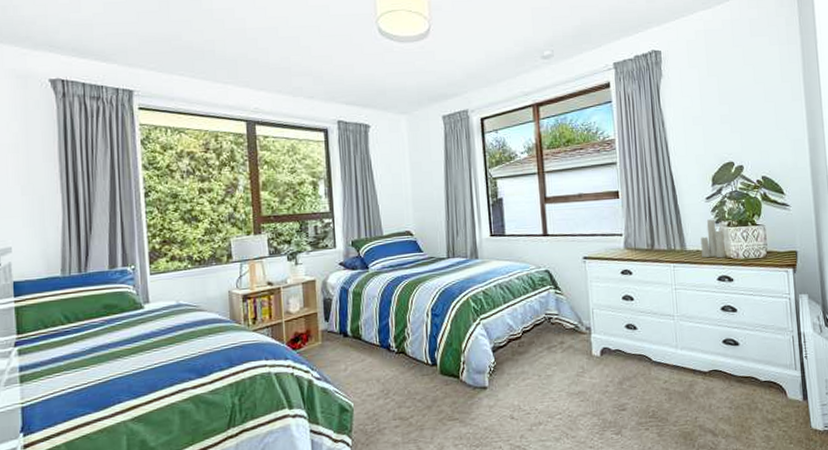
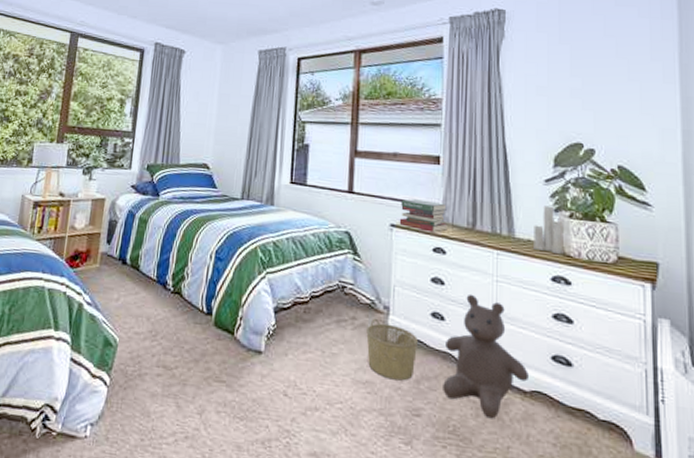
basket: none [574,339,618,386] -> present [366,318,418,381]
books: none [590,231,631,259] -> present [399,199,448,233]
teddy bear: none [640,303,707,399] -> present [443,293,528,419]

